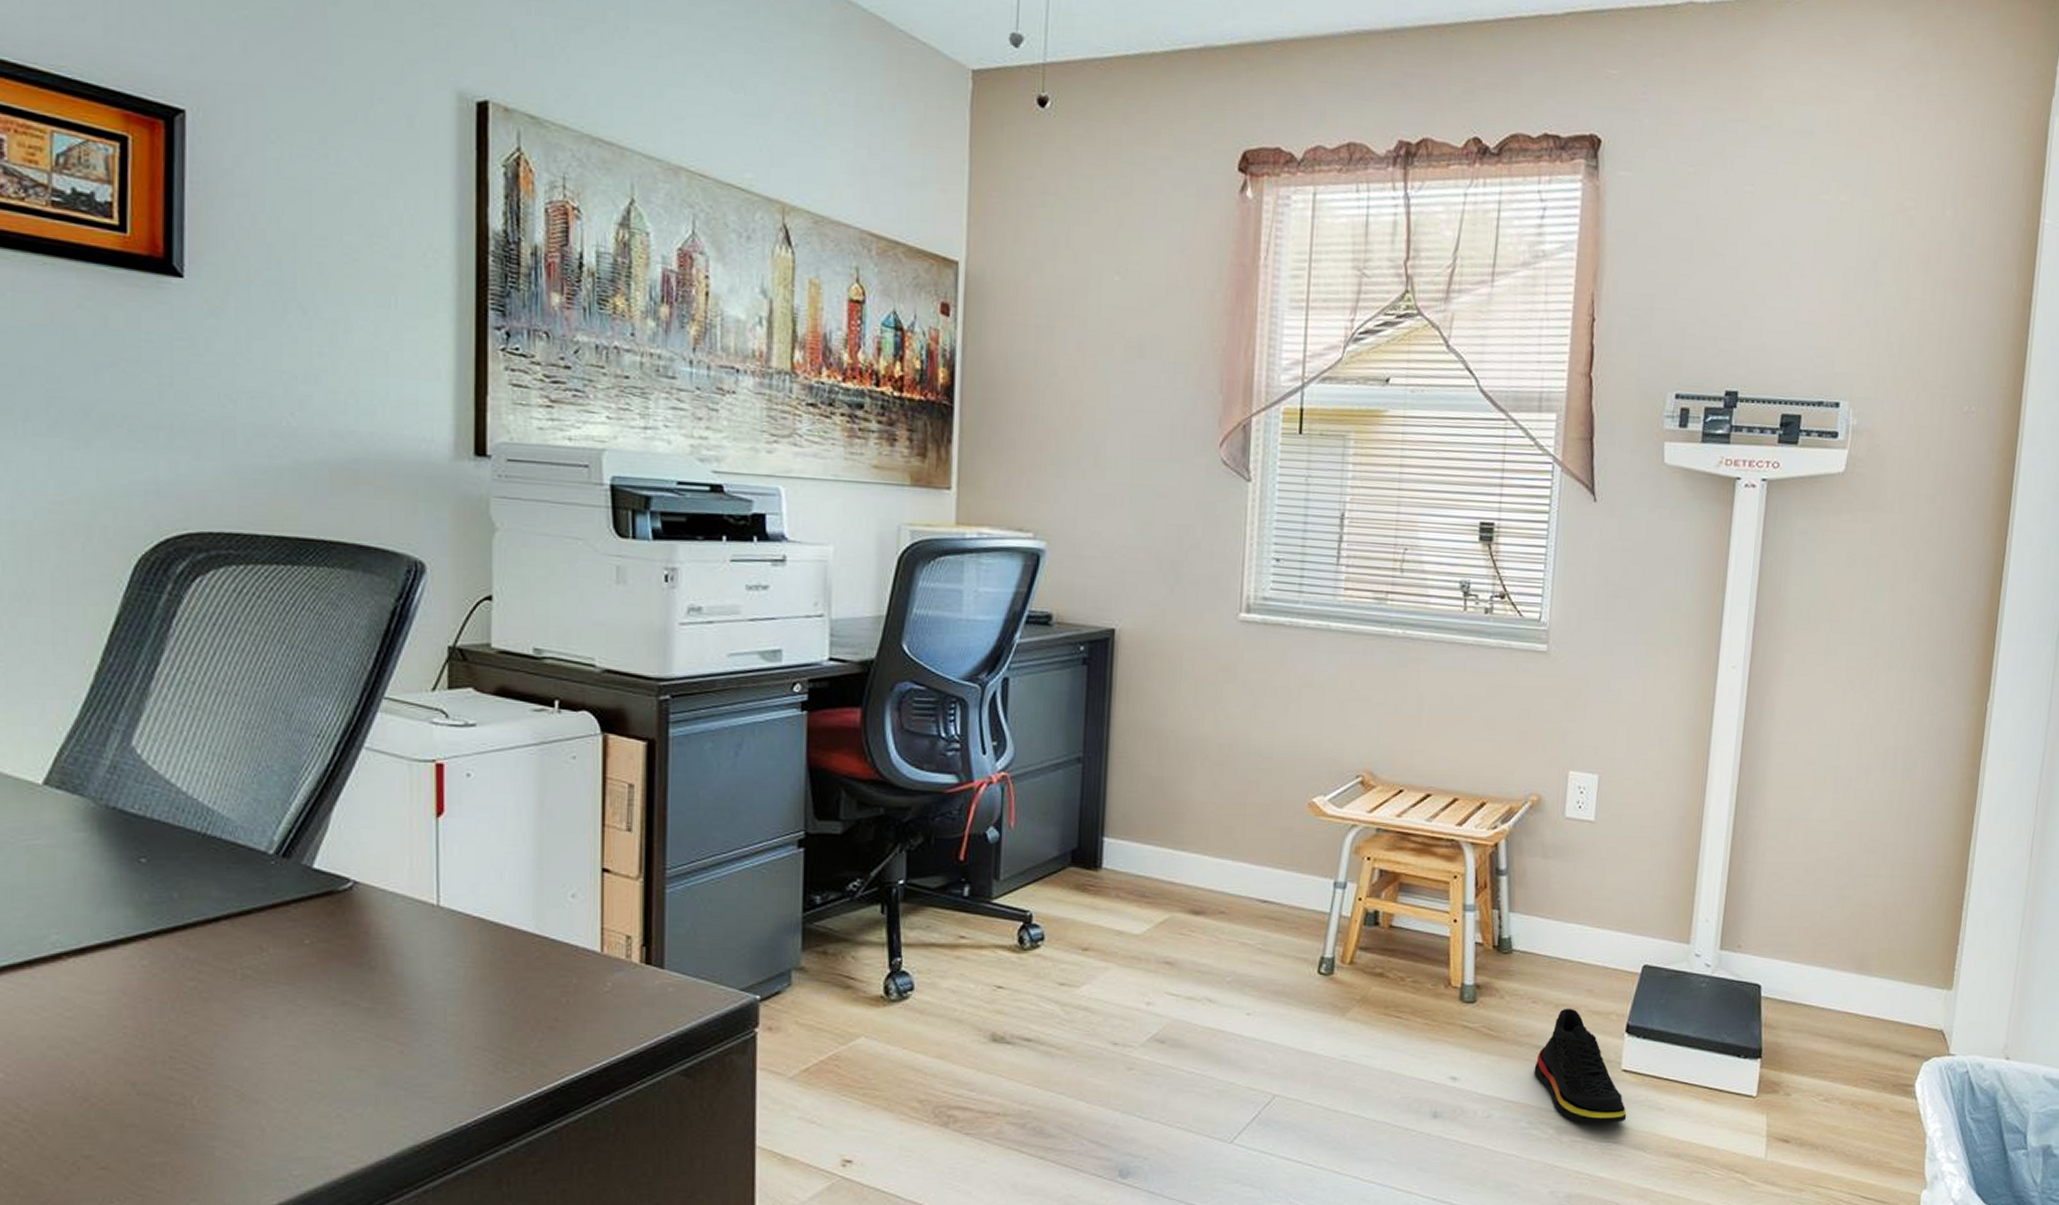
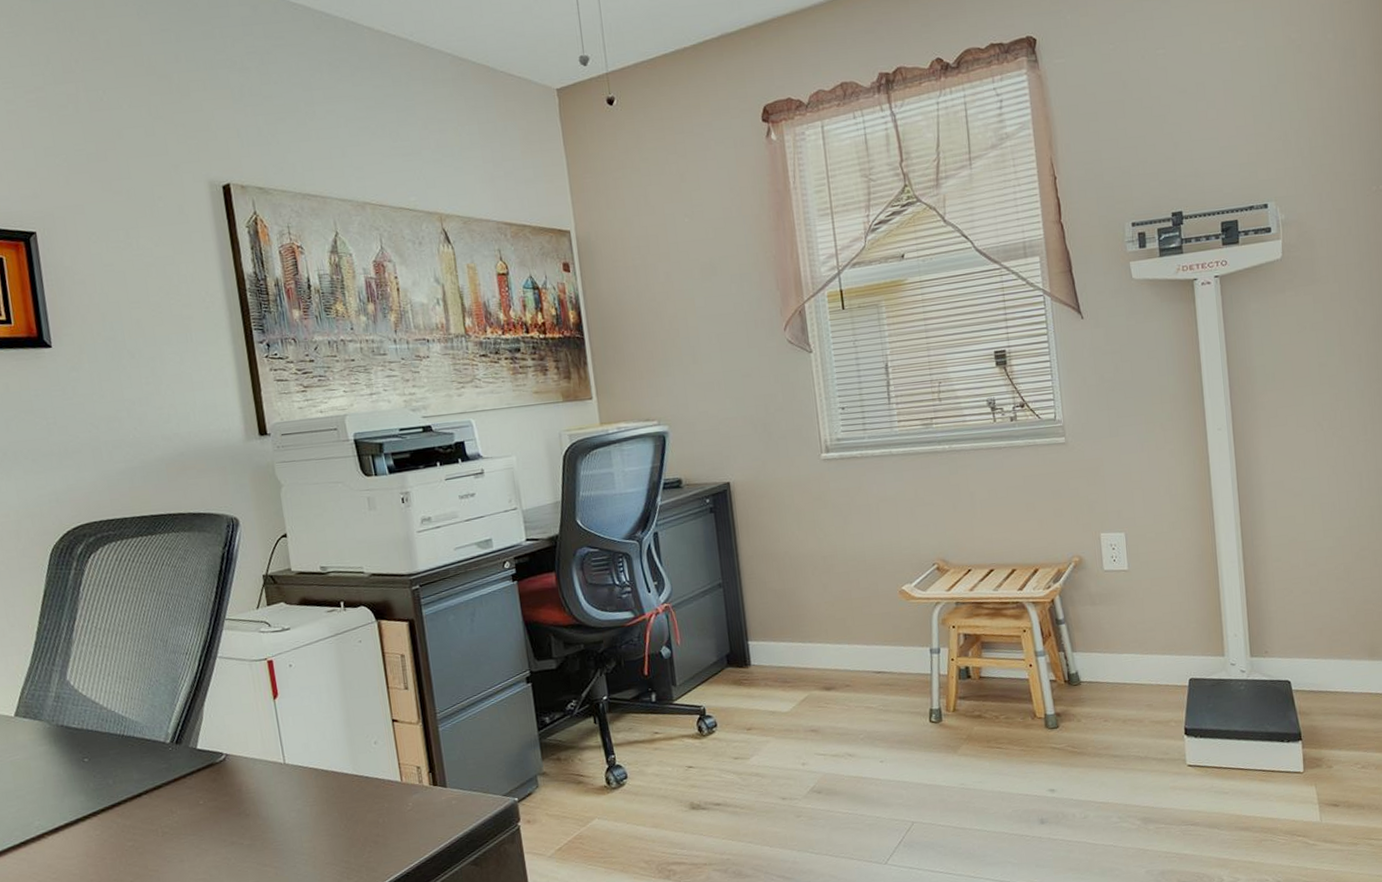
shoe: present [1534,1008,1627,1124] -> none [1115,721,1199,813]

